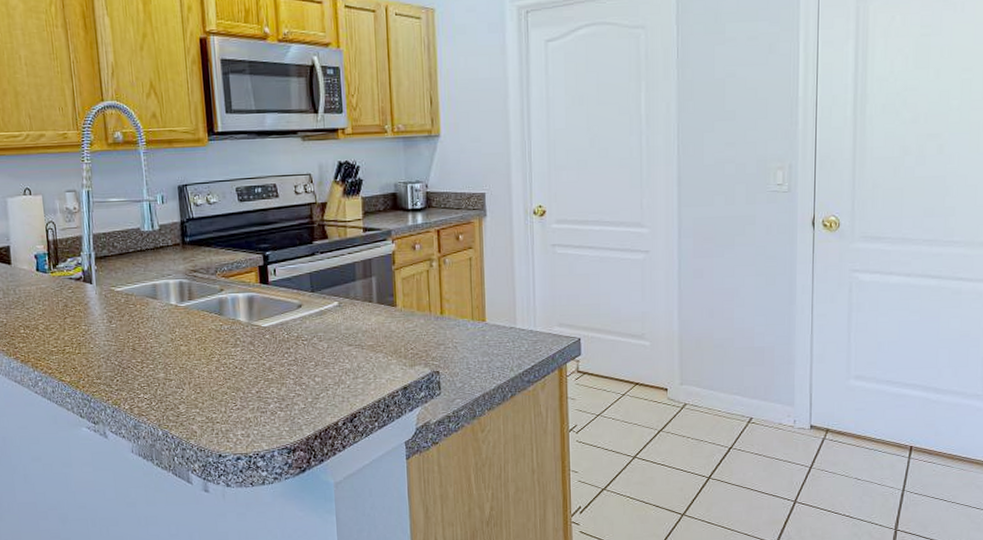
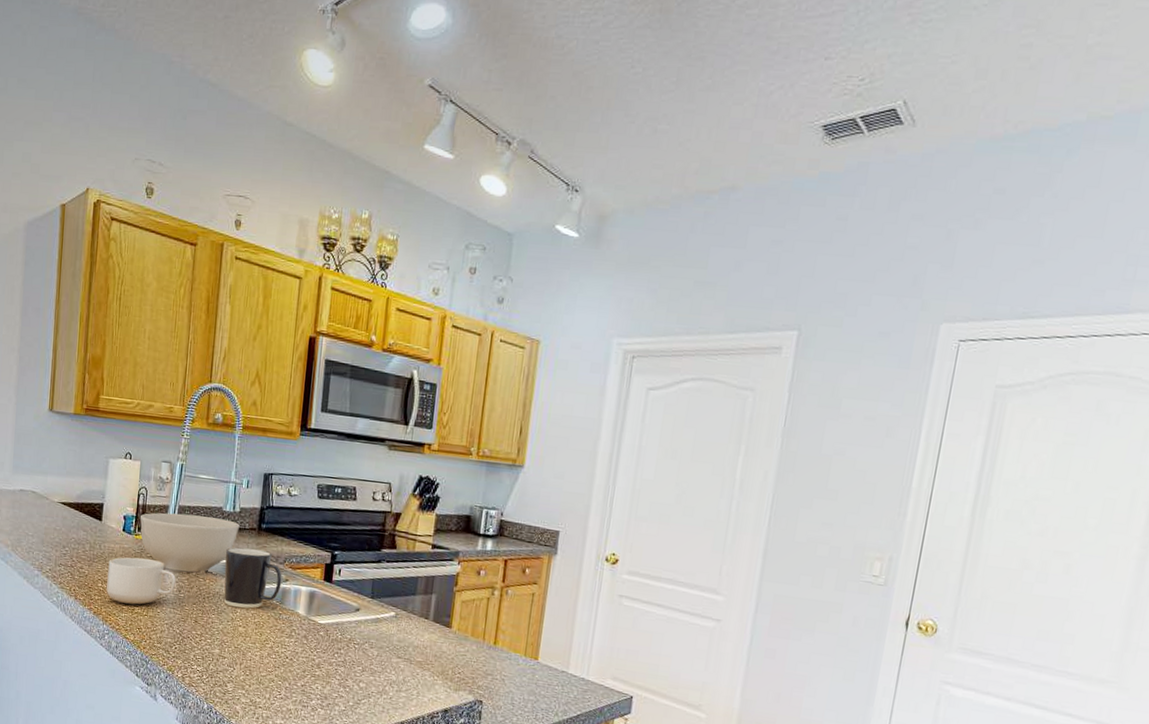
cup: none [27,294,106,346] -> present [105,557,177,605]
bowl: none [52,240,162,302] -> present [140,512,240,573]
mug: none [151,264,217,328] -> present [223,547,282,609]

